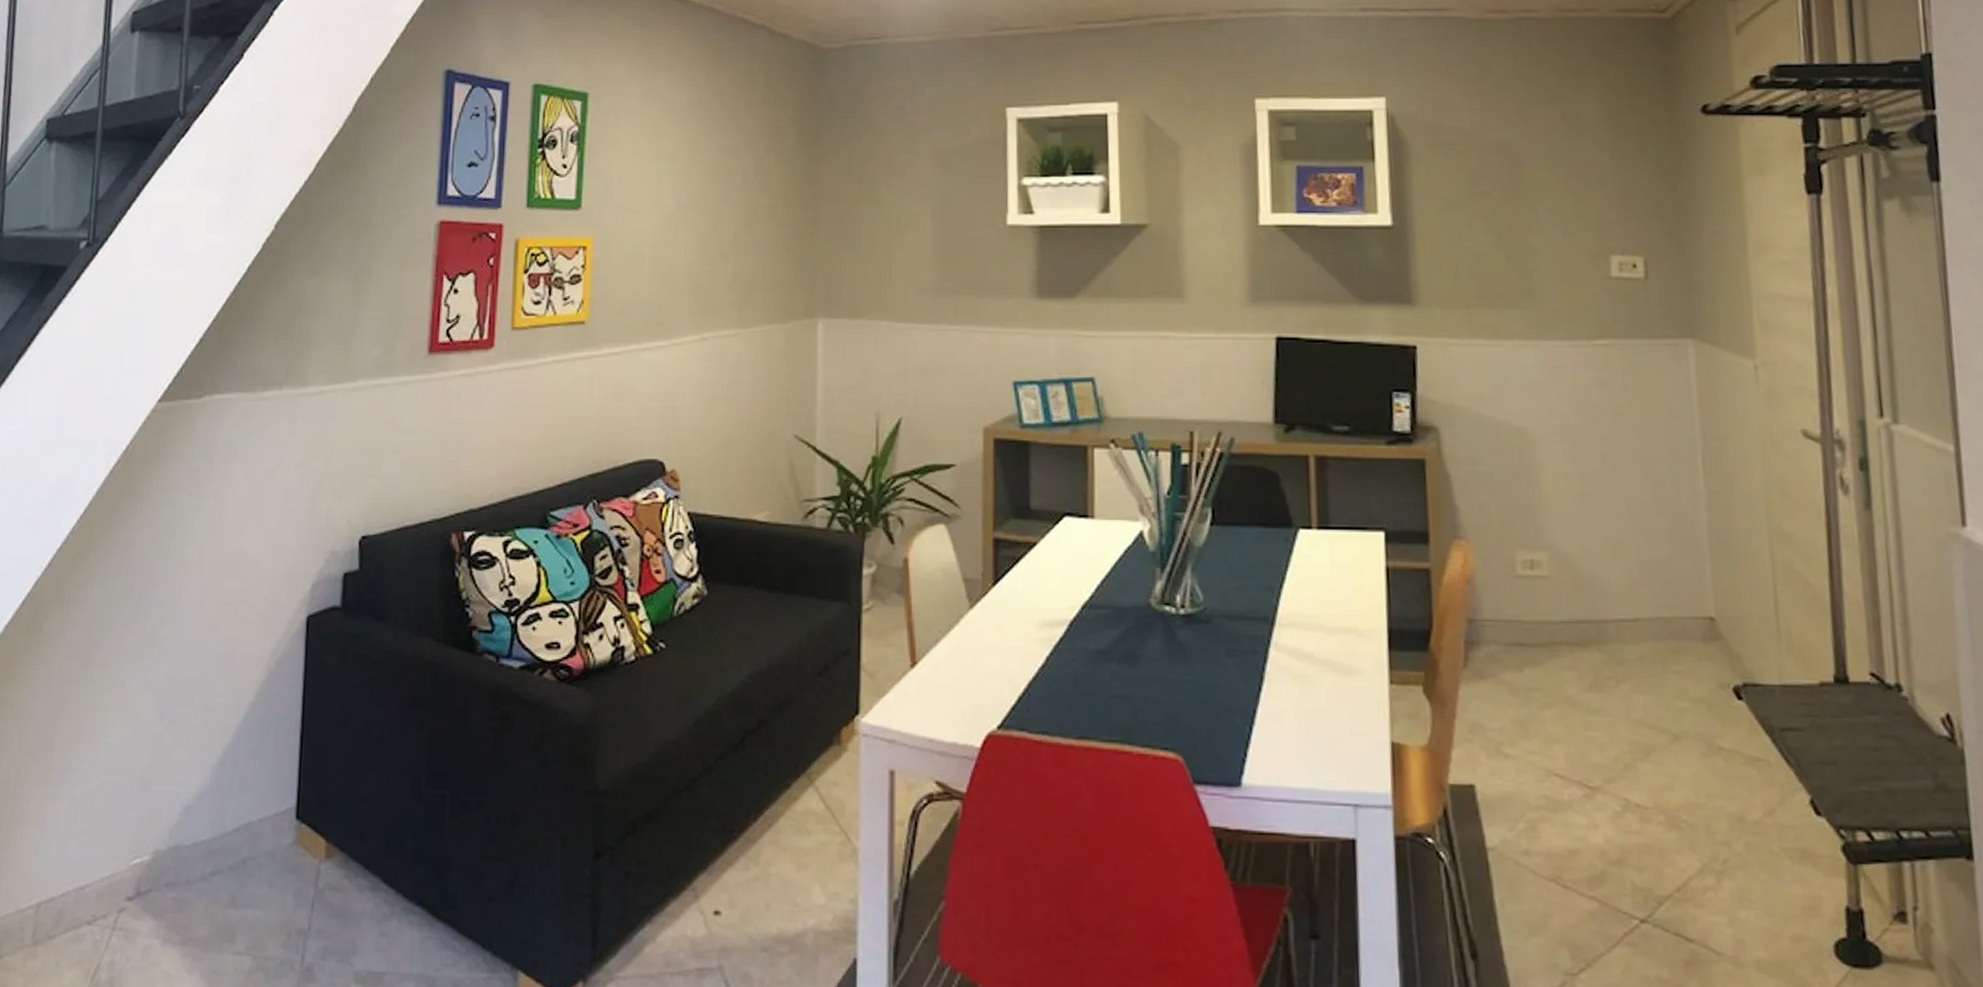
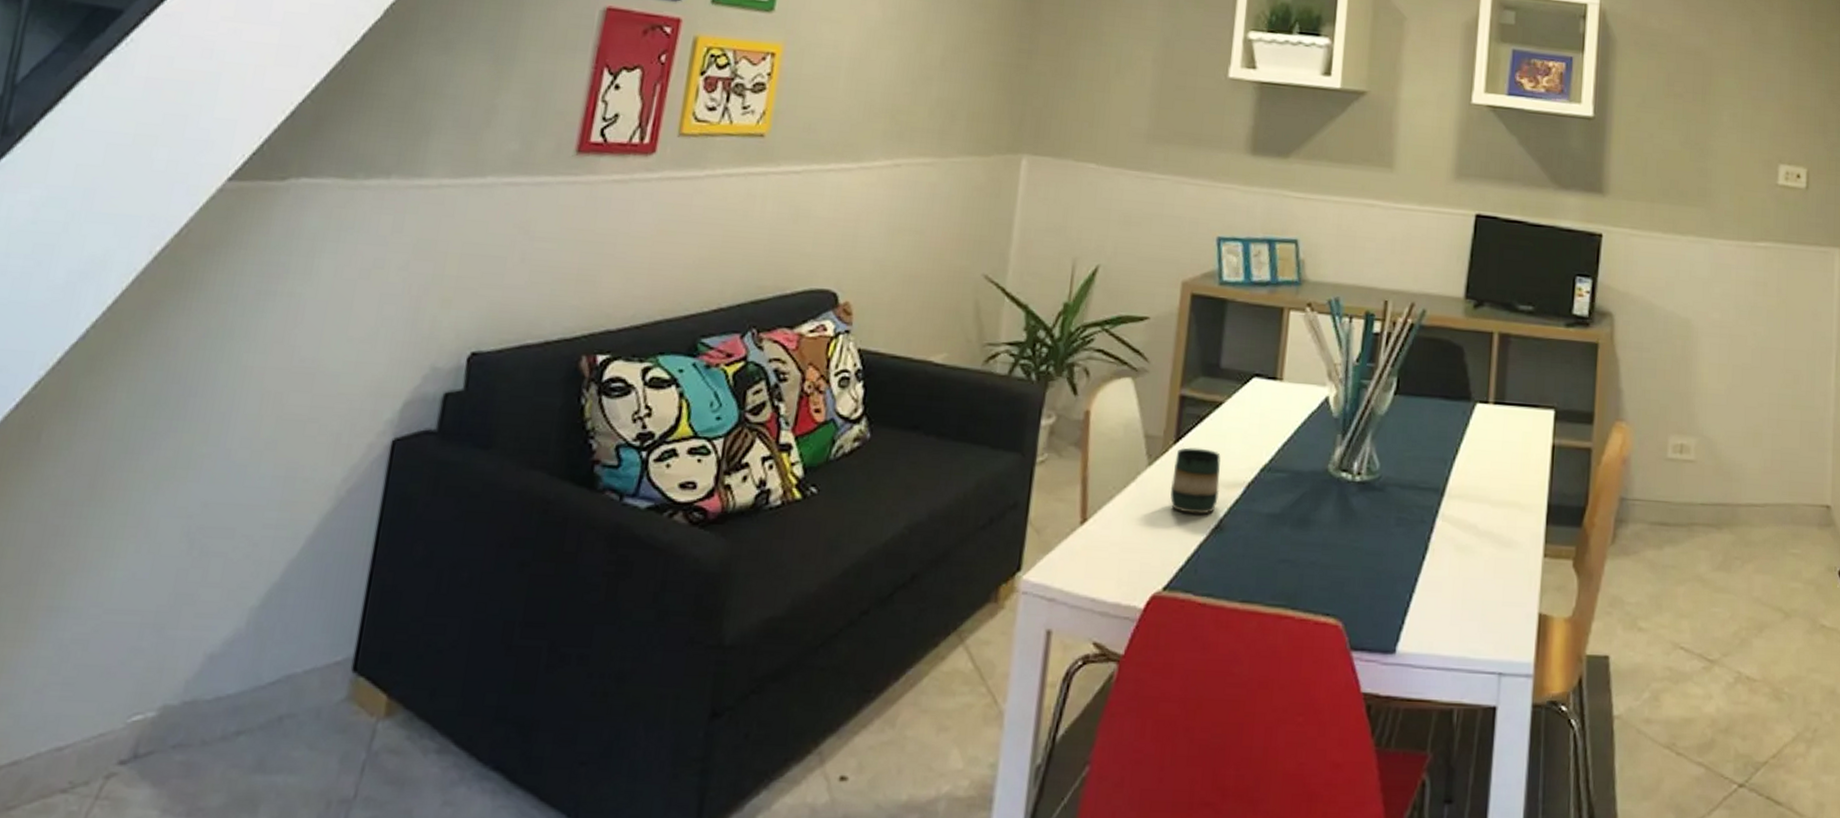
mug: none [994,589,1043,653] -> present [1170,447,1221,514]

